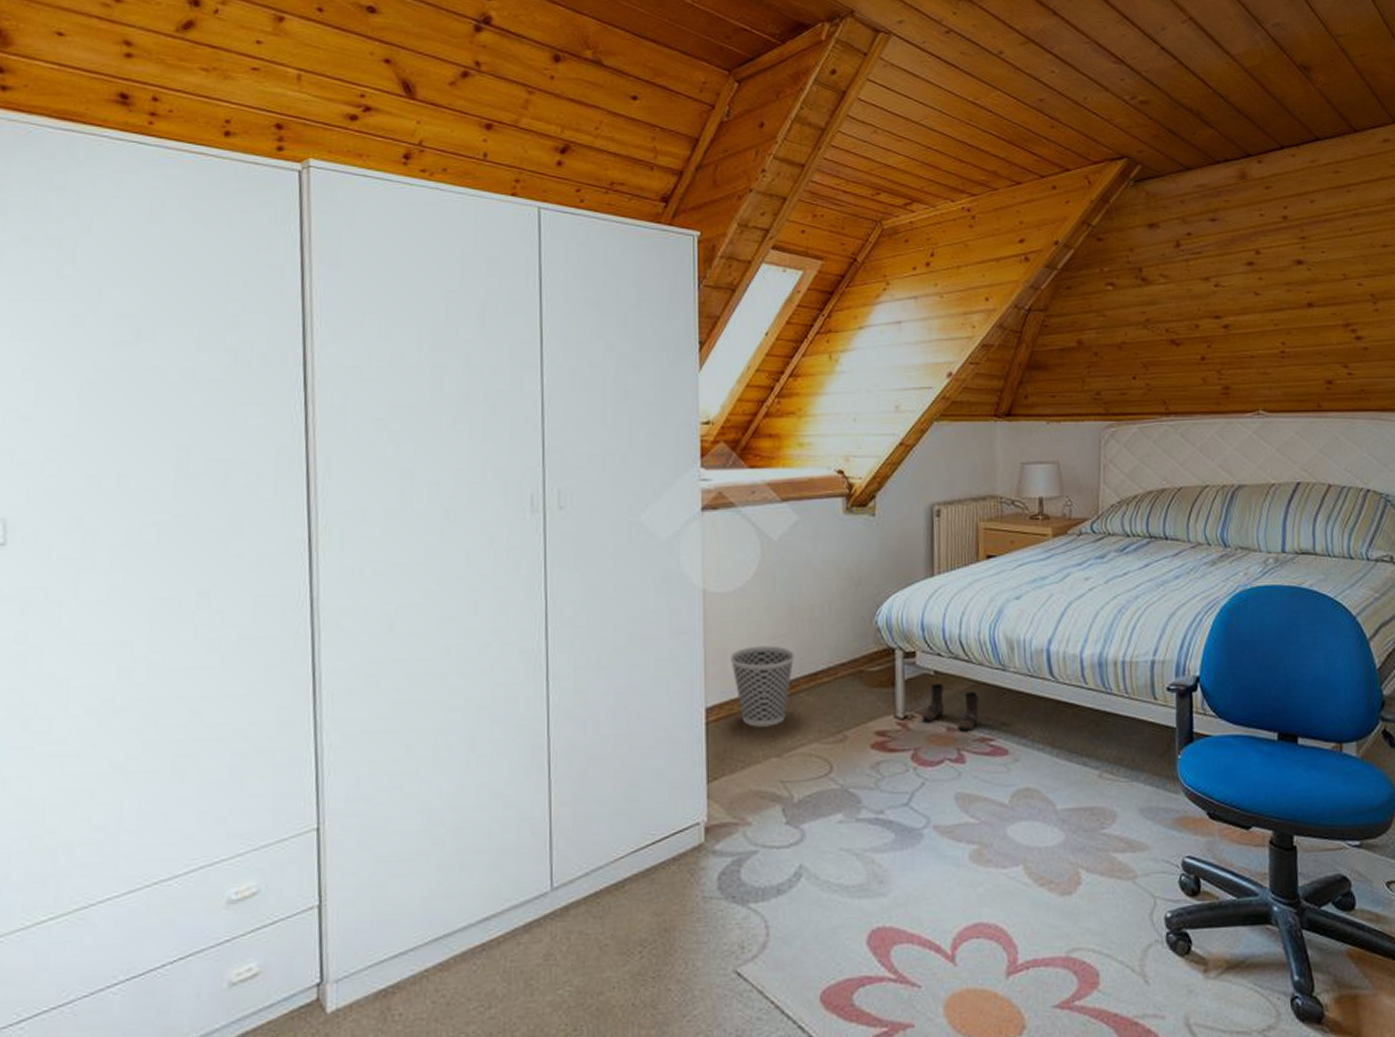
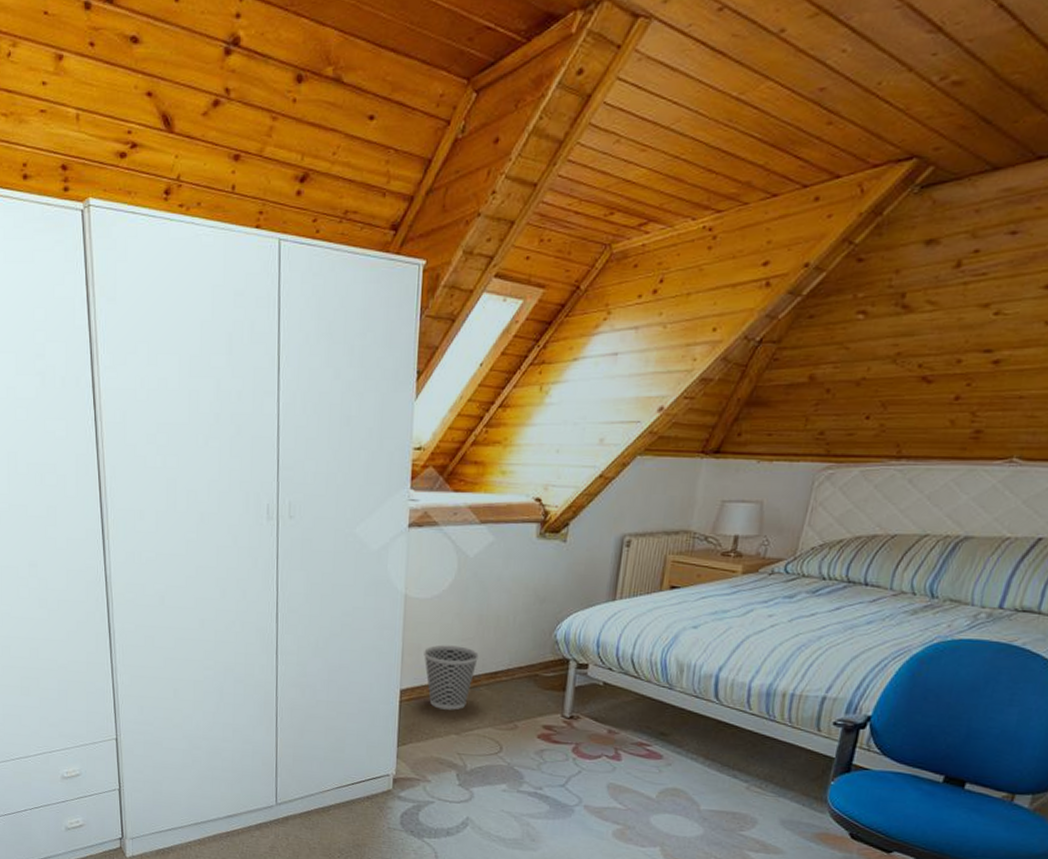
boots: present [921,683,980,731] -> none [585,693,643,735]

